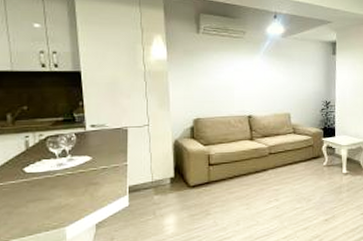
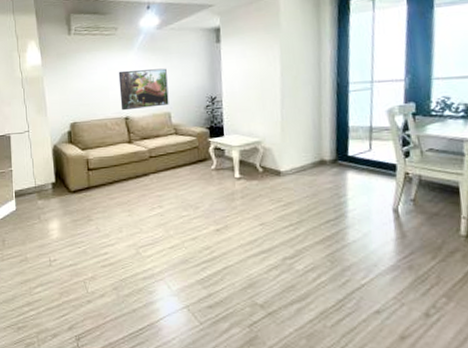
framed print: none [244,72,290,110] -> present [118,68,169,111]

